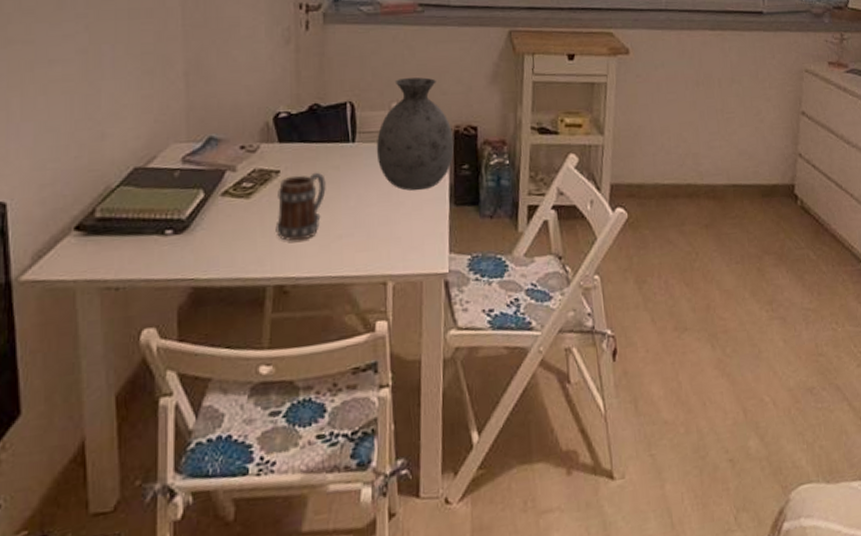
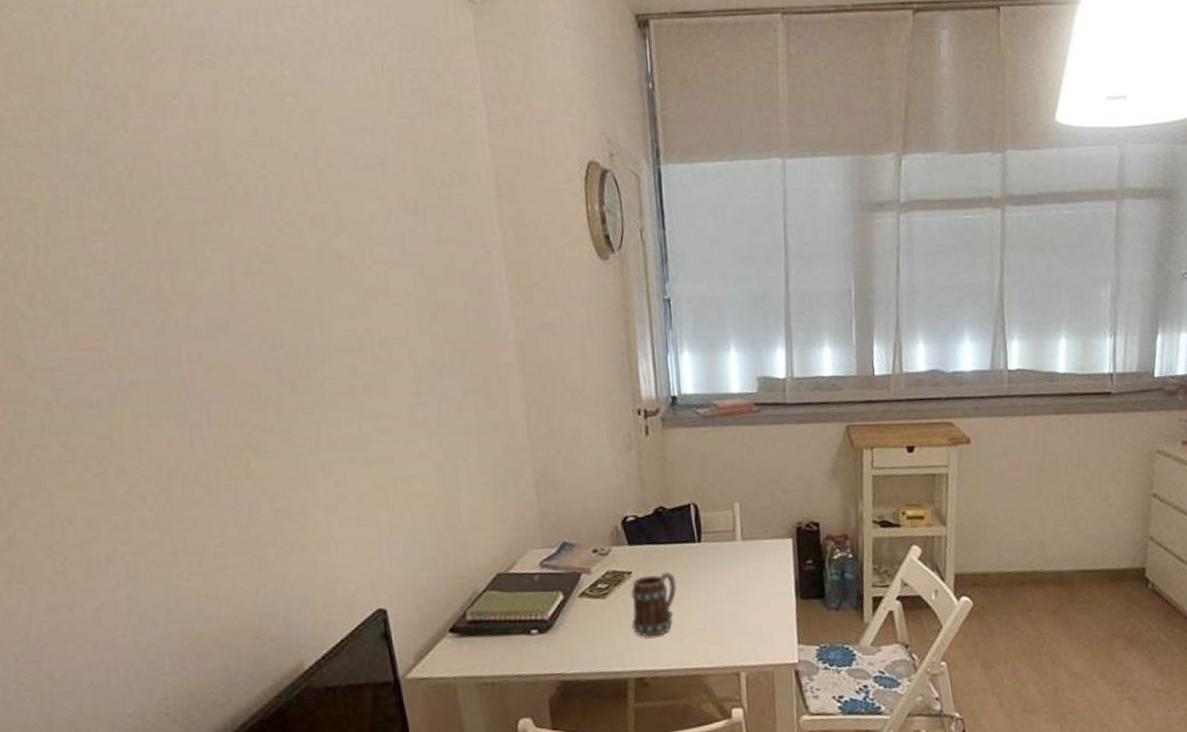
vase: present [376,77,455,191] -> none [721,476,798,587]

